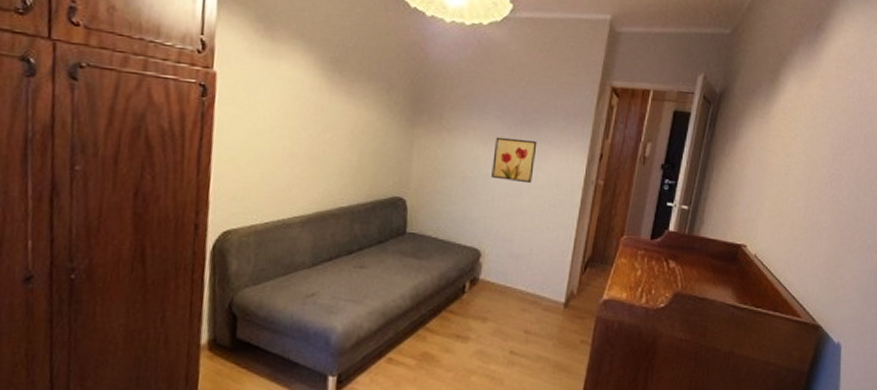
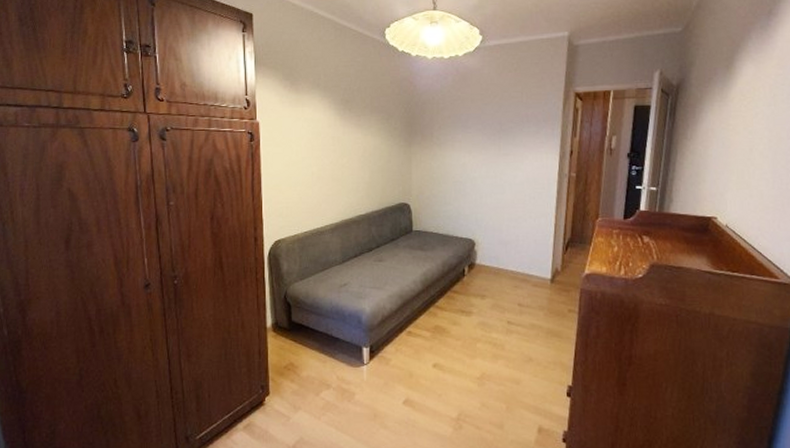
wall art: present [491,136,537,184] -> none [477,145,514,182]

